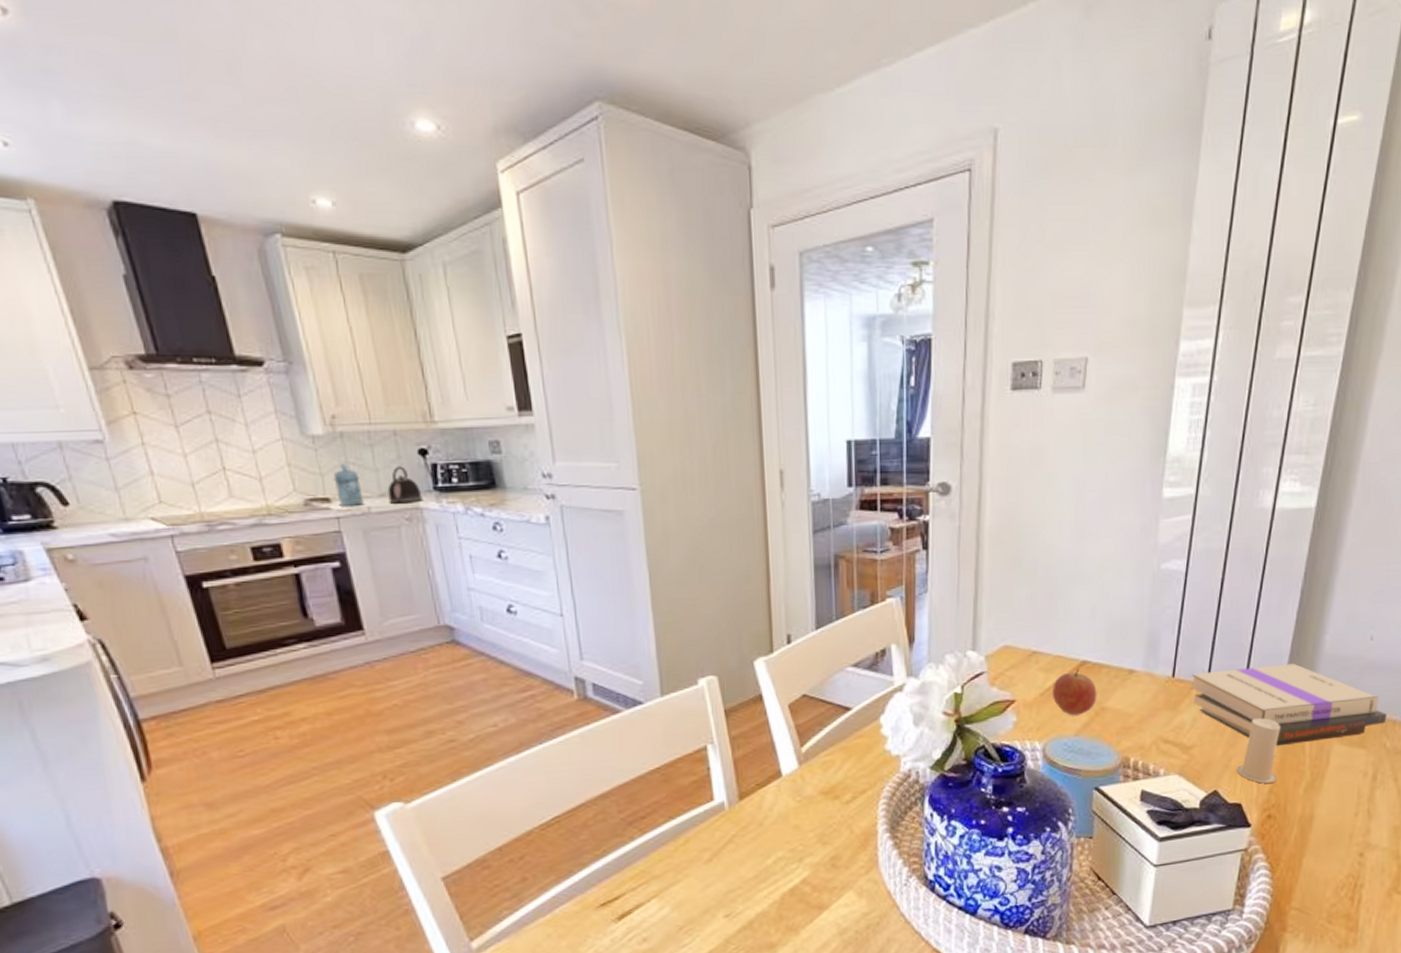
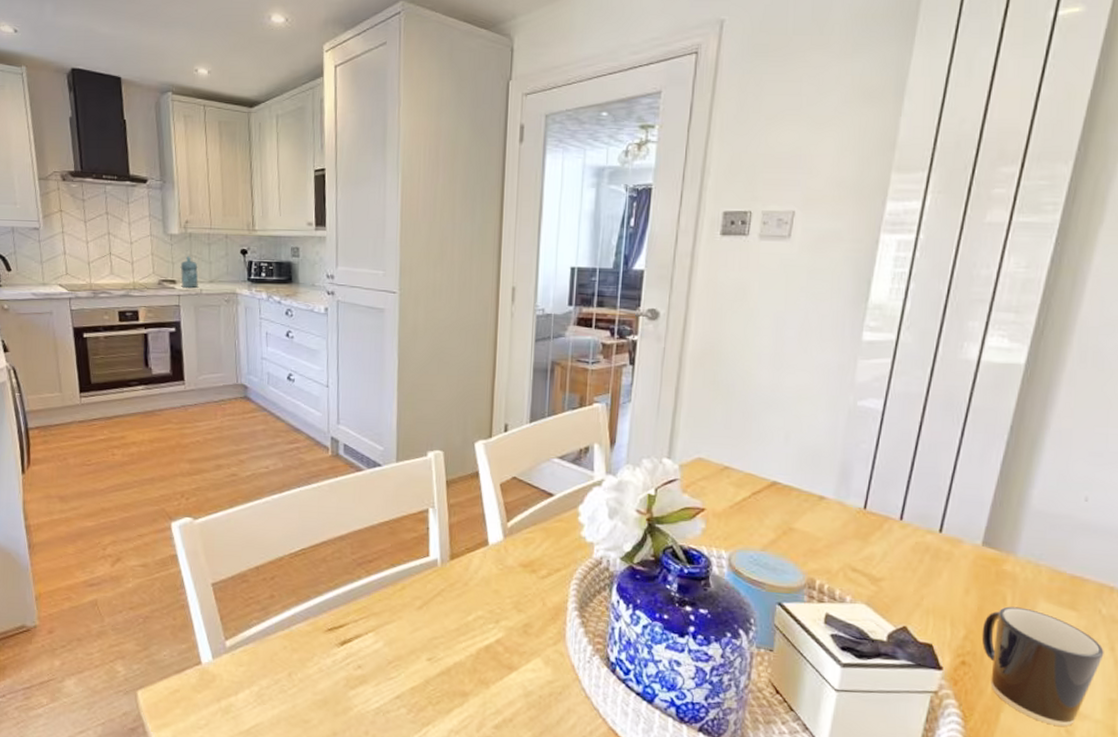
kettle: present [387,466,423,504] -> none [215,261,239,289]
fruit: present [1052,669,1097,716] -> none [741,488,786,532]
books: present [1191,663,1387,747] -> none [883,508,1103,596]
candle: present [1236,718,1280,784] -> none [928,562,979,629]
mug: none [1284,753,1389,861] -> present [981,606,1104,726]

